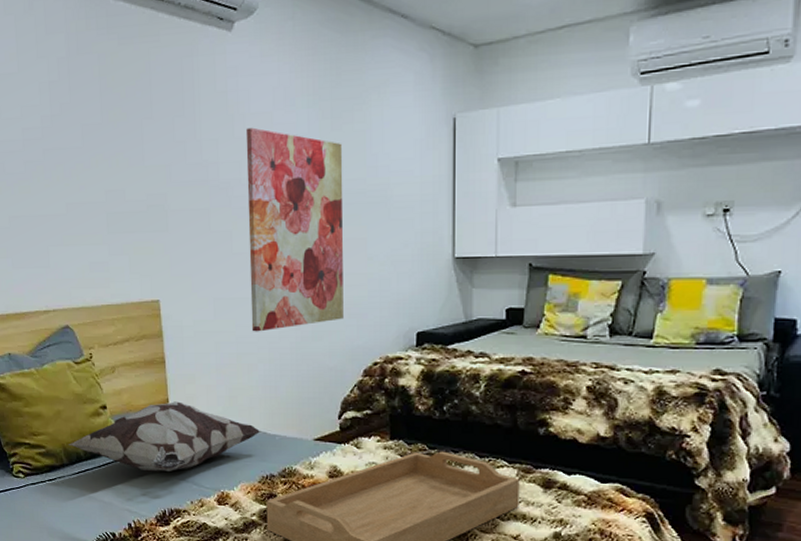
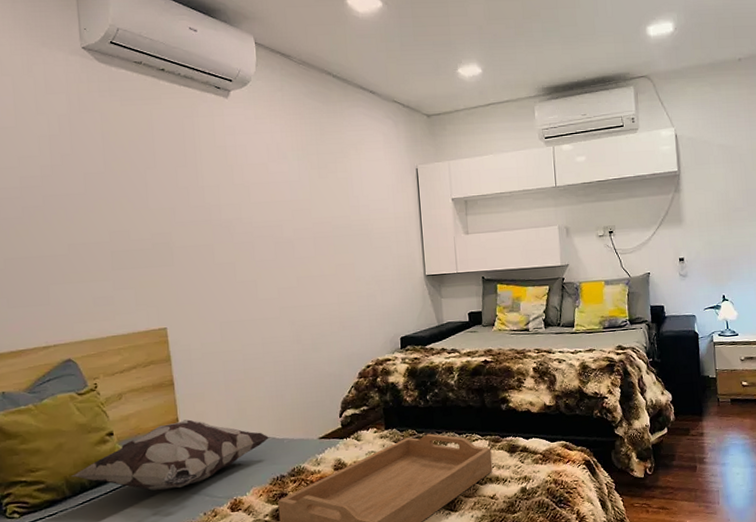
wall art: present [245,127,344,332] -> none [244,176,339,349]

